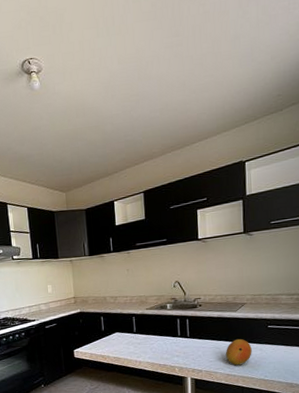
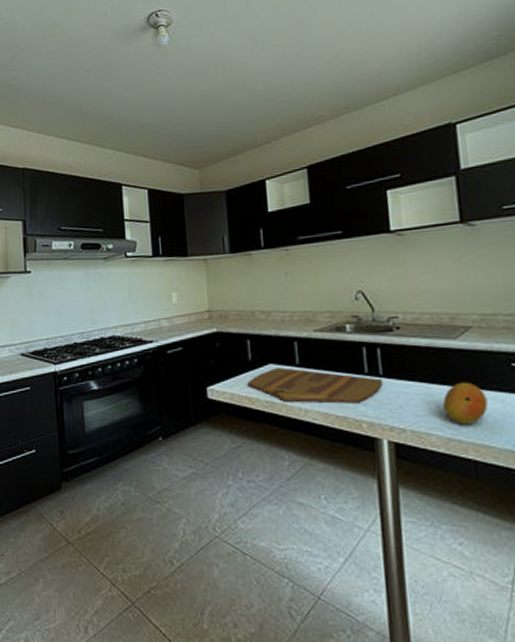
cutting board: none [101,334,190,357] -> present [247,367,384,404]

